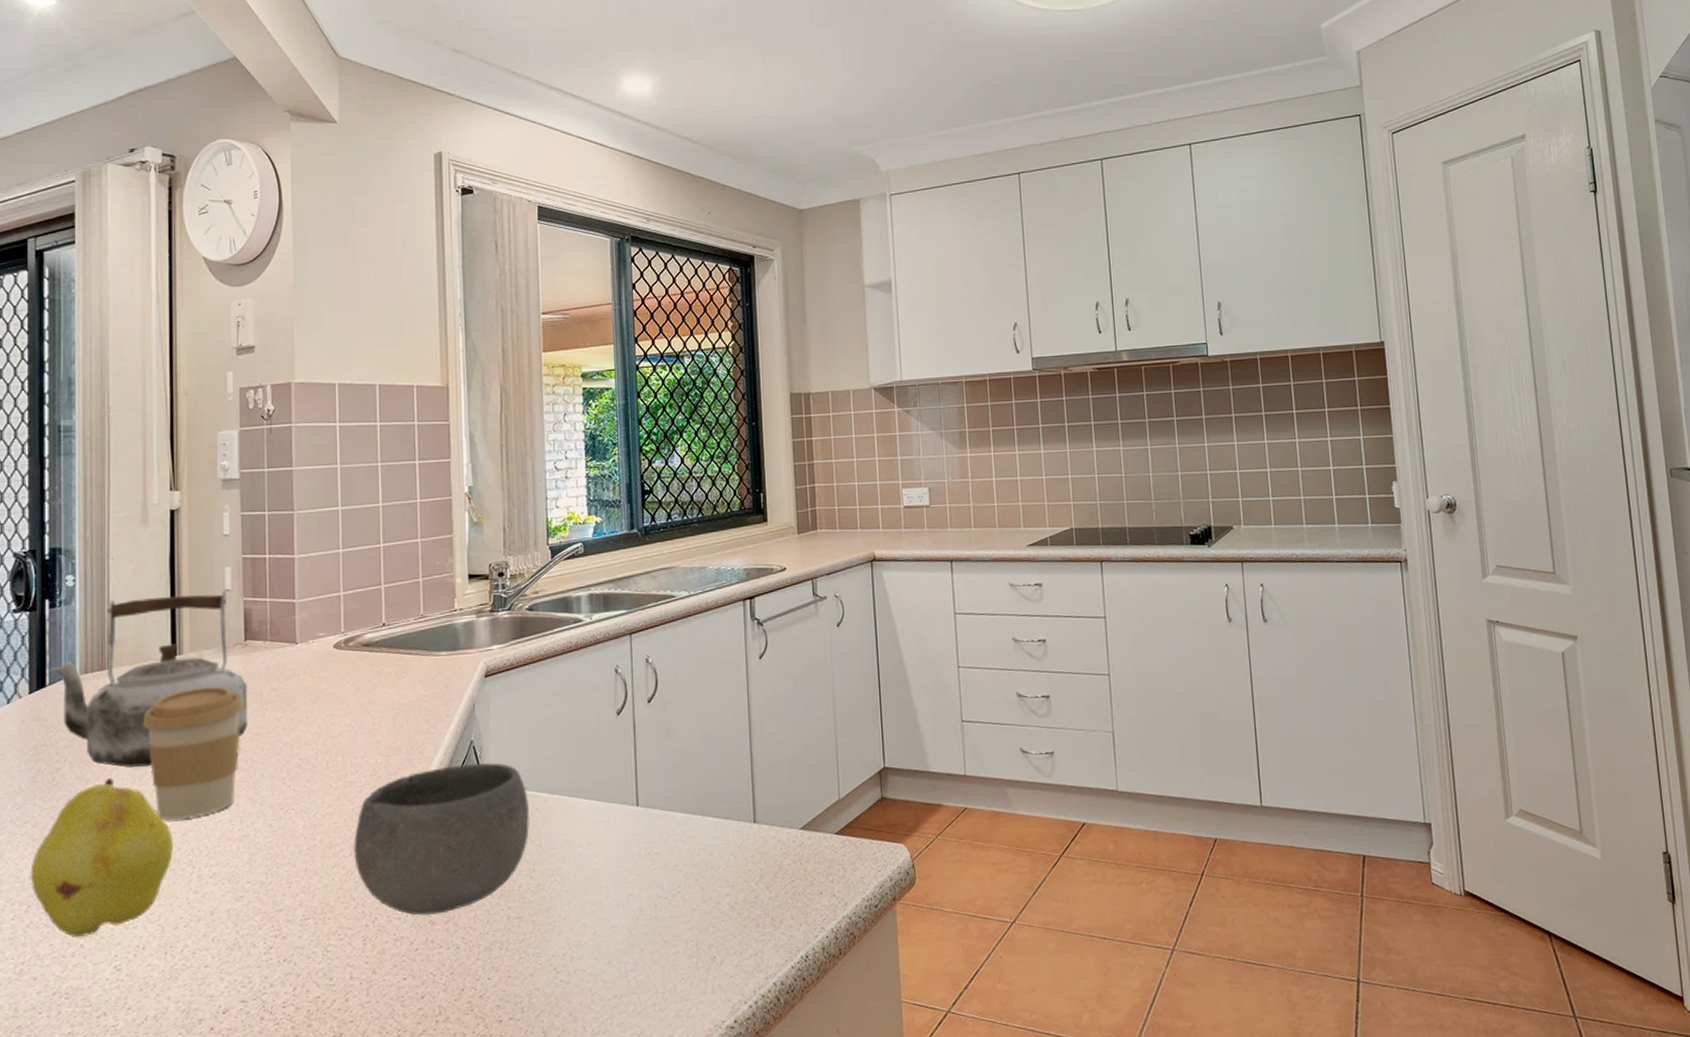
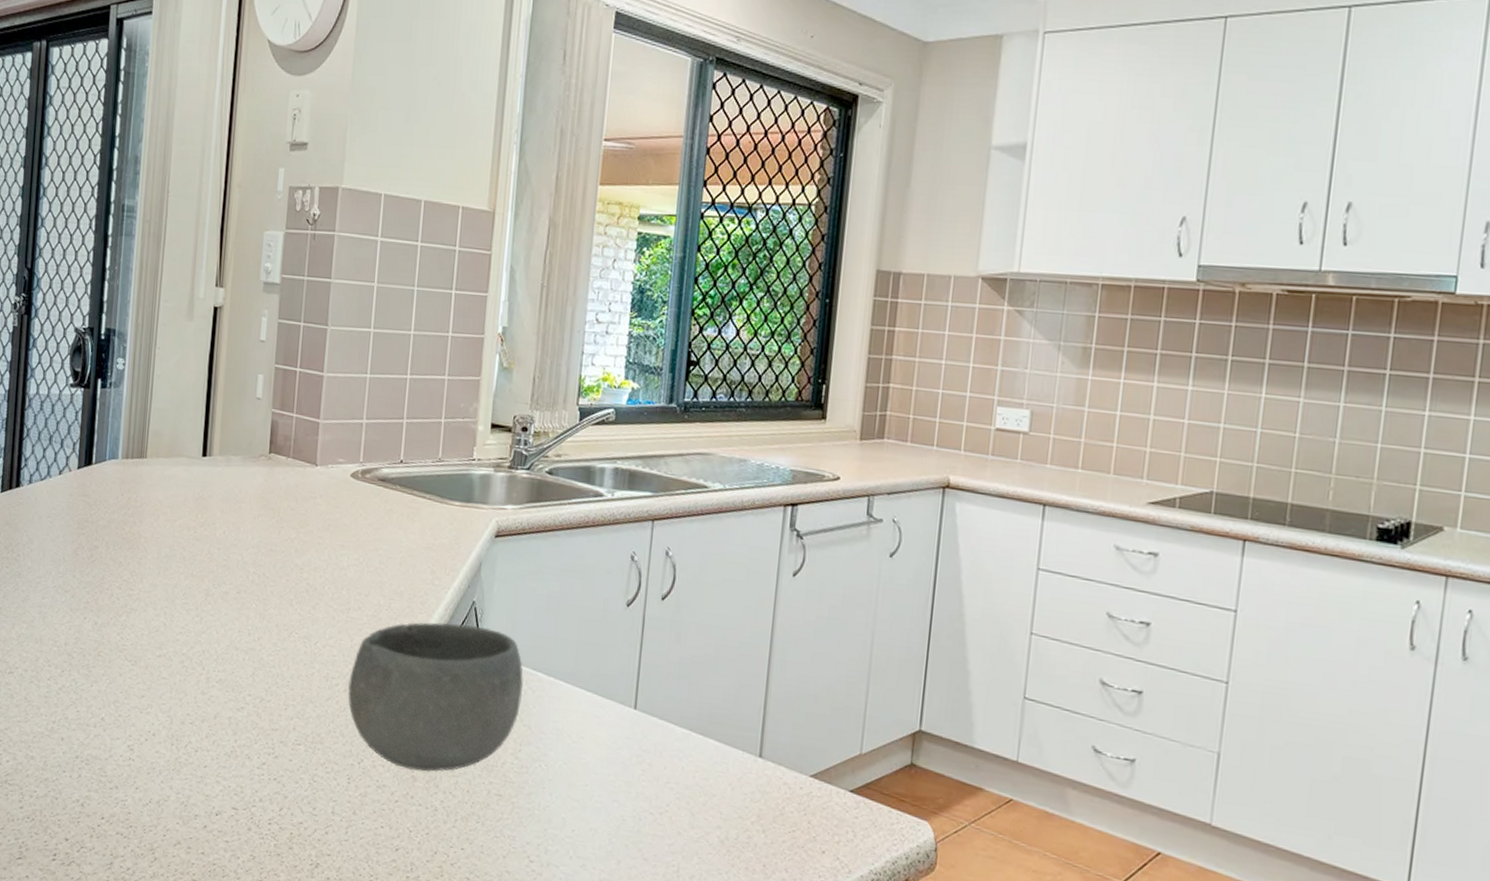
fruit: present [30,778,173,938] -> none [66,565,188,712]
kettle: present [50,590,248,767] -> none [96,389,268,561]
coffee cup: present [143,686,244,821] -> none [171,492,262,621]

